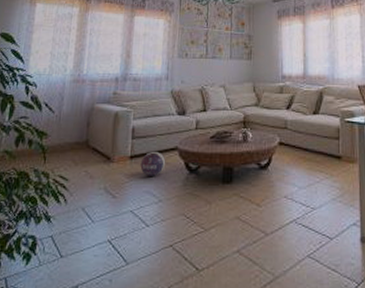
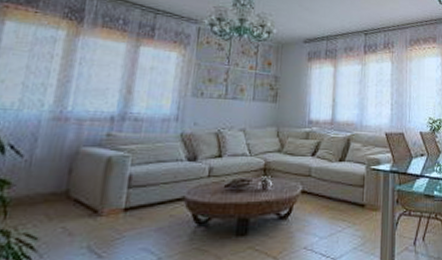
ball: present [140,152,166,176] -> none [136,203,170,231]

